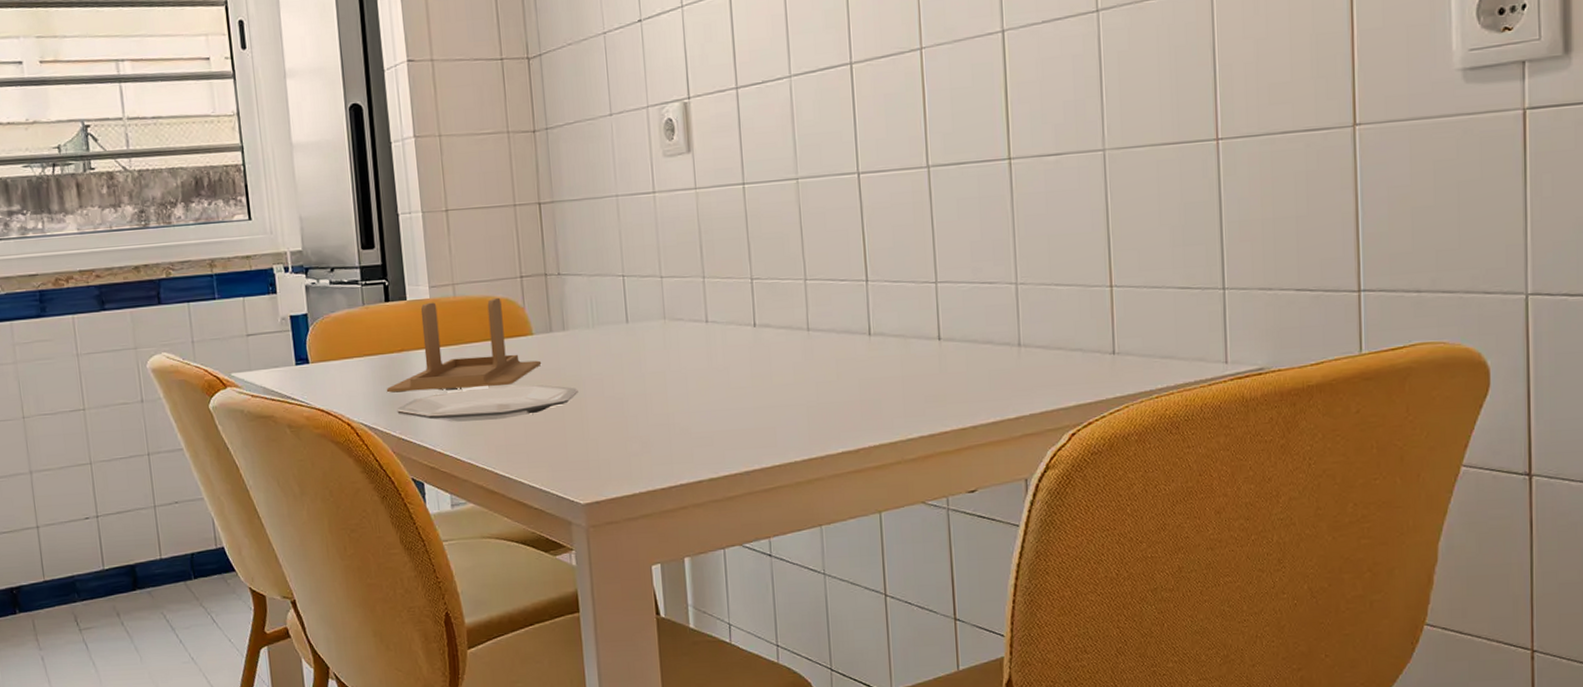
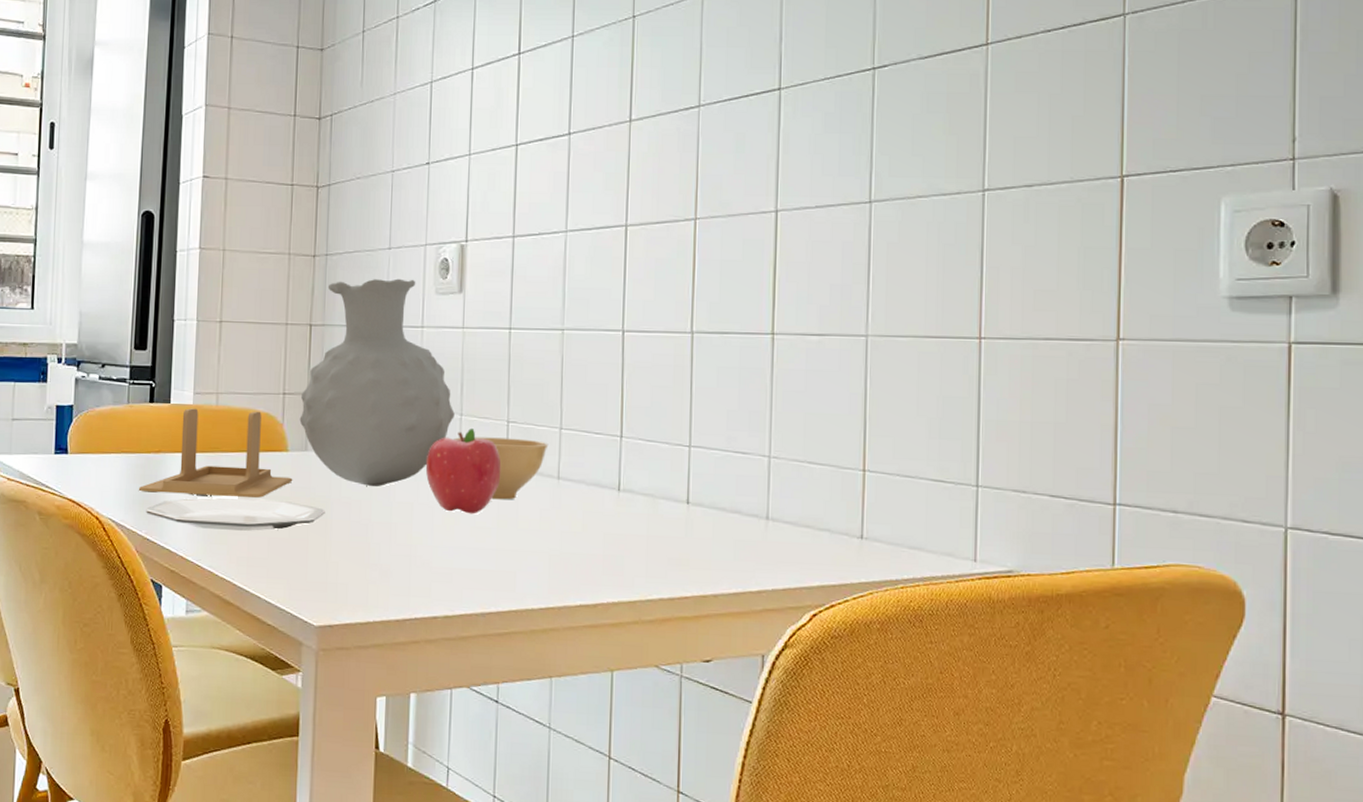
vase: none [539,144,697,360] -> present [299,278,455,486]
fruit: none [673,290,751,376] -> present [425,429,502,515]
bowl: none [697,294,795,359] -> present [452,437,549,500]

